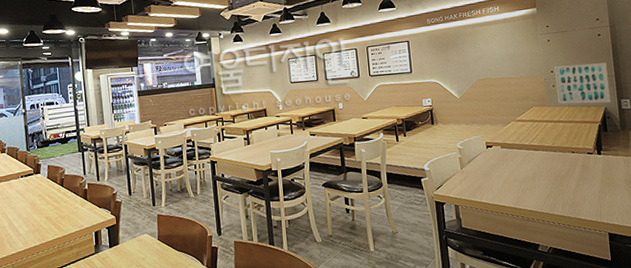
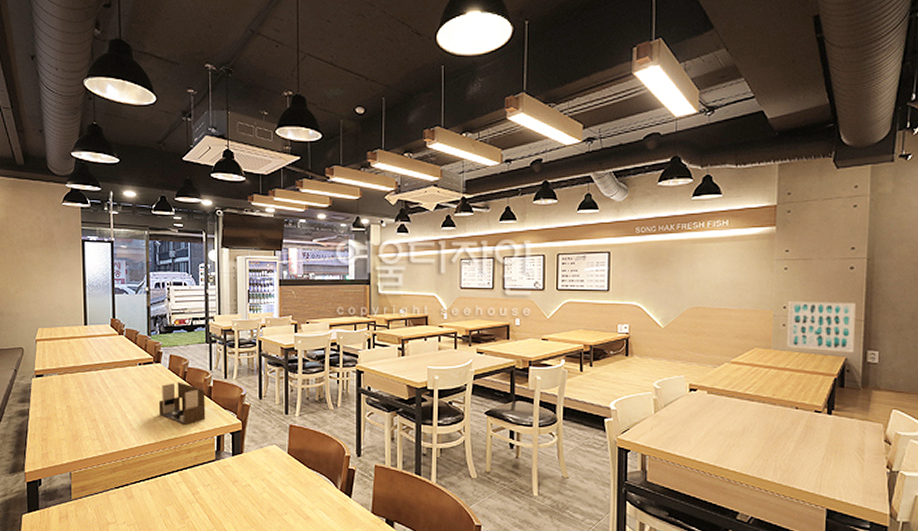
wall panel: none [40,188,84,225] -> present [158,382,206,425]

